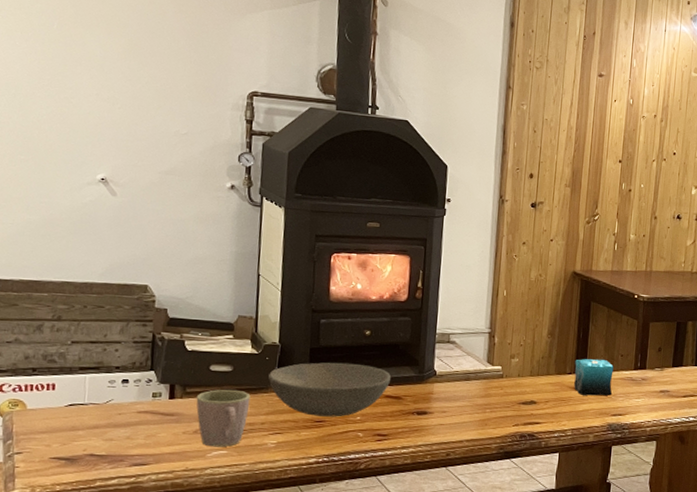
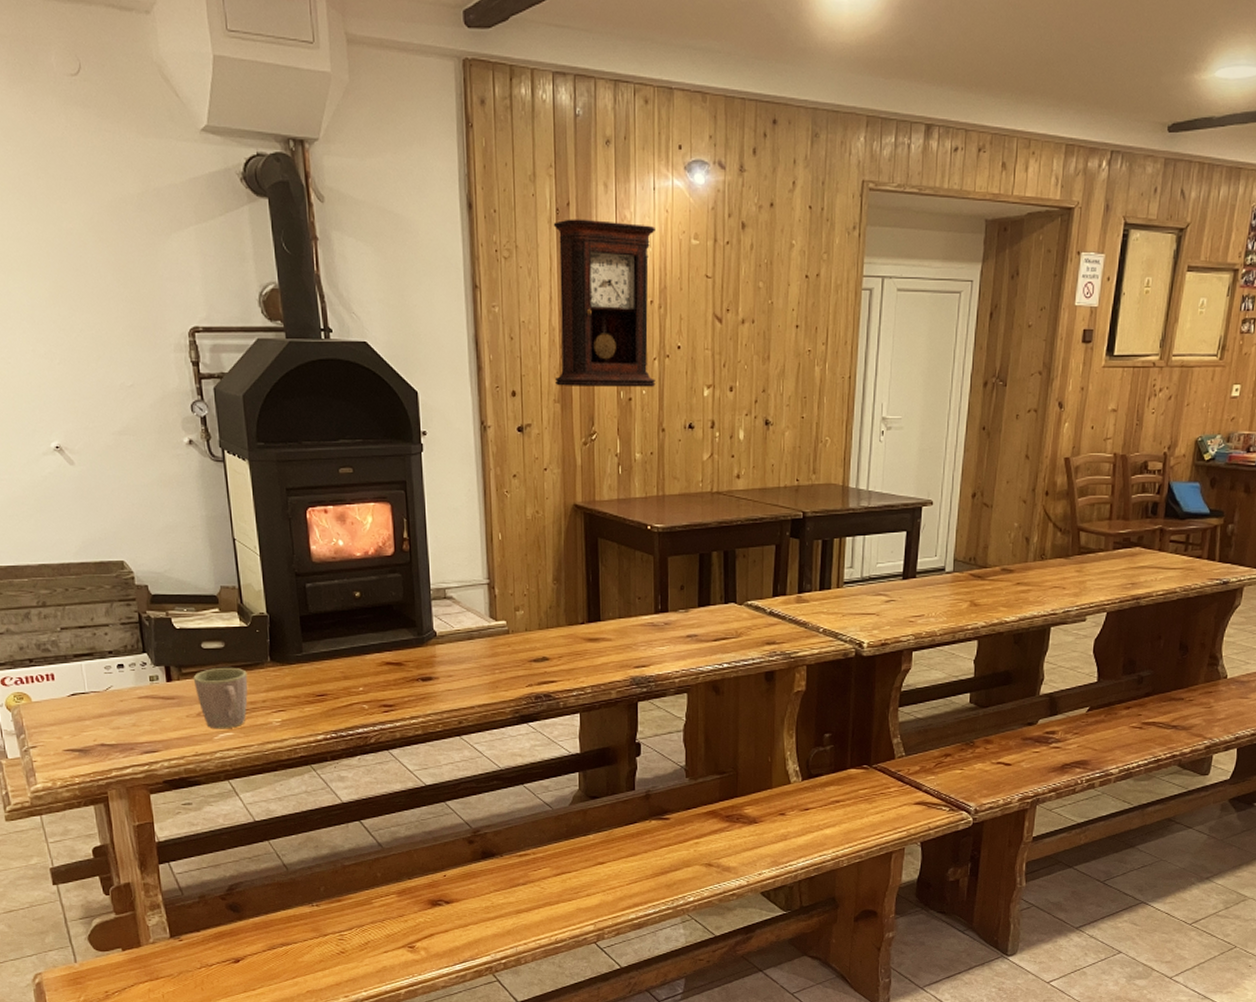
bowl: present [268,362,391,417] -> none [262,629,389,690]
pendulum clock: none [568,44,664,183] -> present [553,219,656,388]
candle: present [574,359,614,396] -> none [587,604,632,647]

